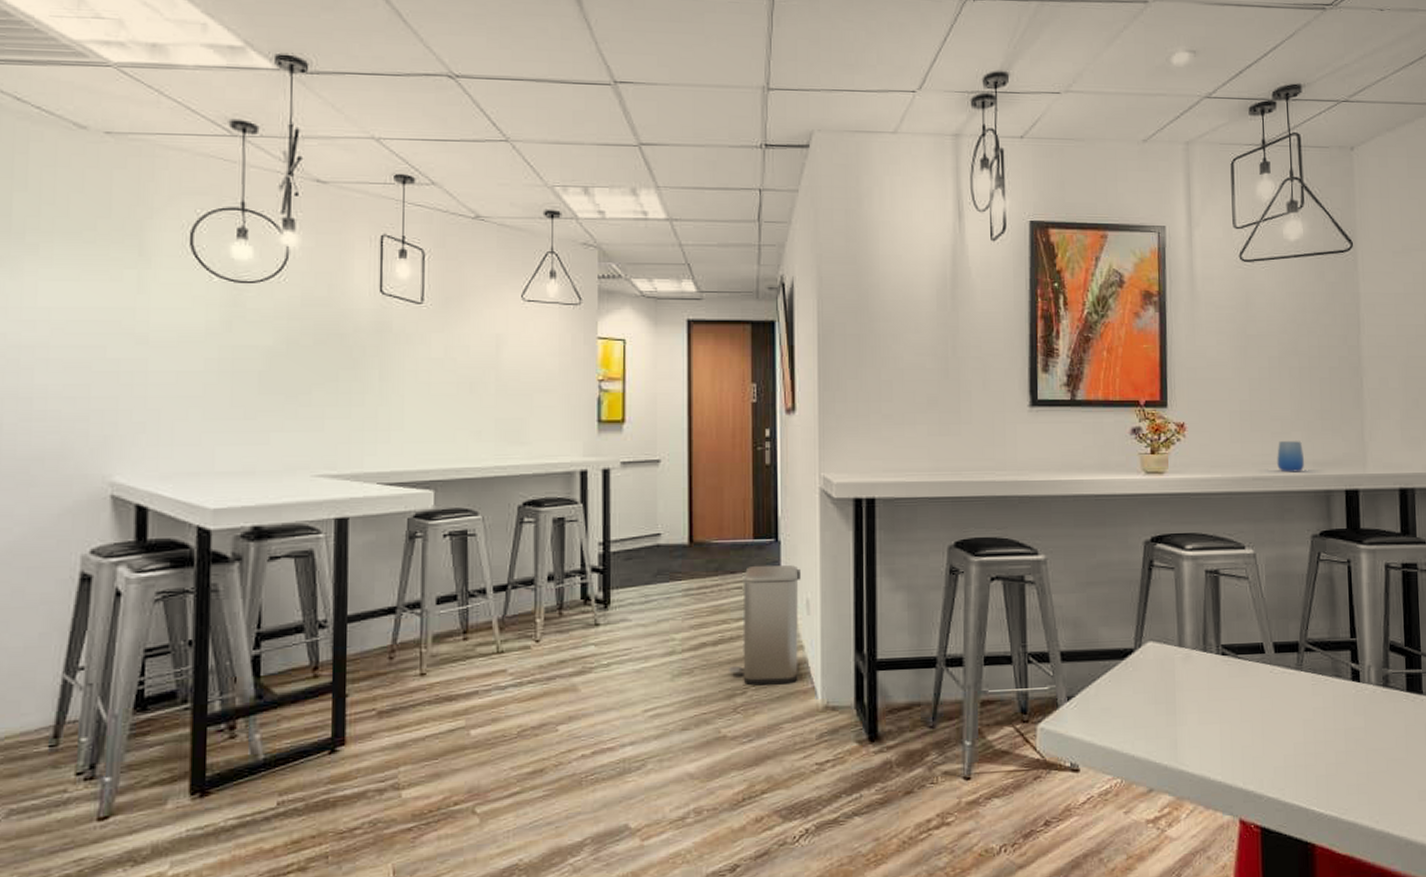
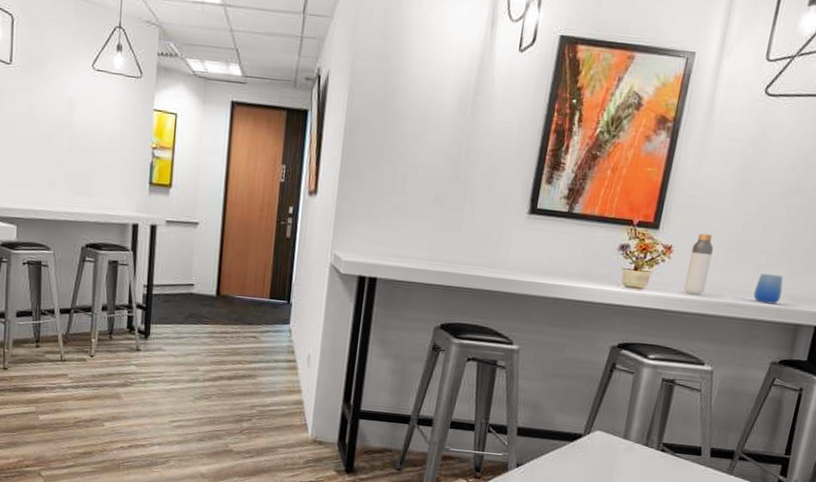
pedal bin: present [728,564,801,686] -> none [238,320,306,419]
bottle: none [1205,407,1227,473] -> present [683,233,714,295]

